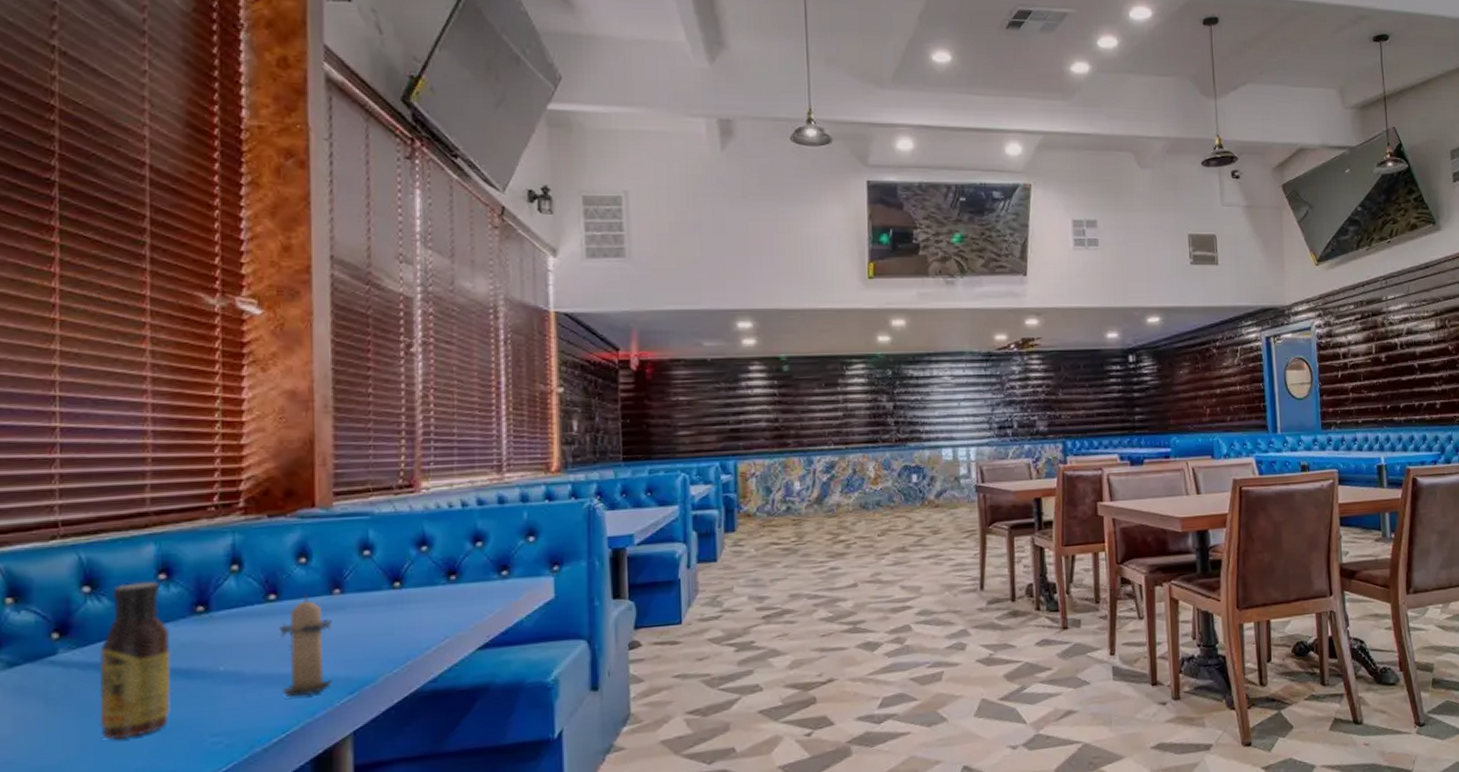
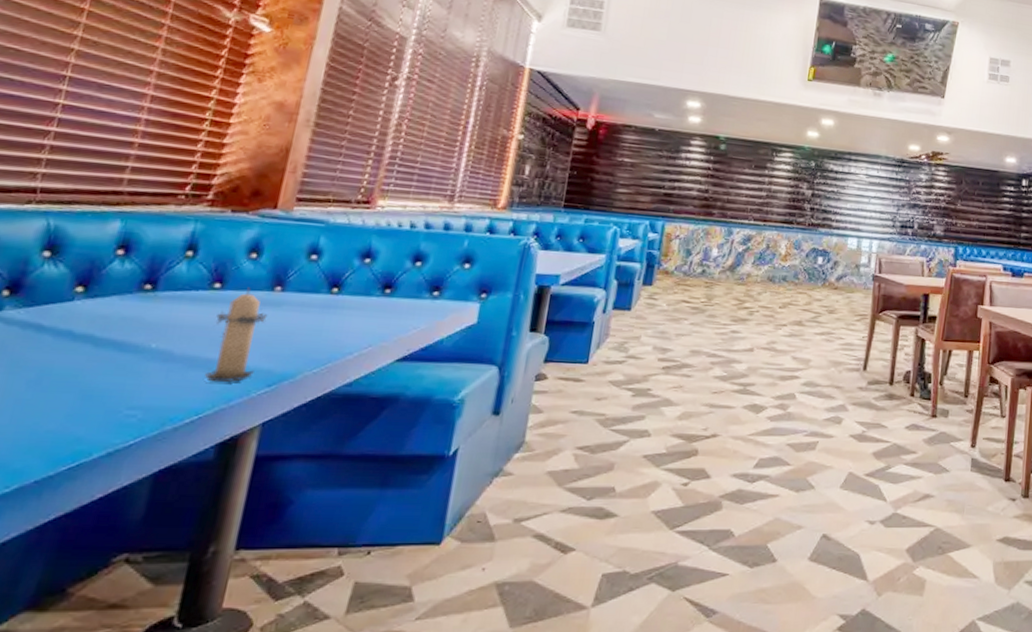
sauce bottle: present [98,581,172,740] -> none [23,253,116,401]

